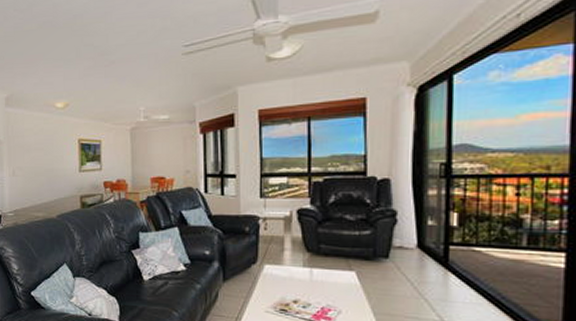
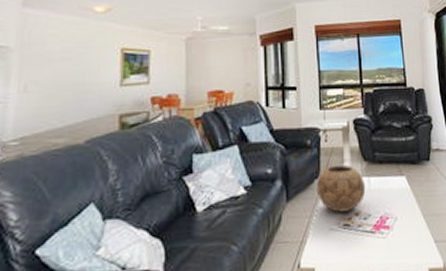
decorative bowl: none [253,253,307,298] -> present [316,165,366,213]

